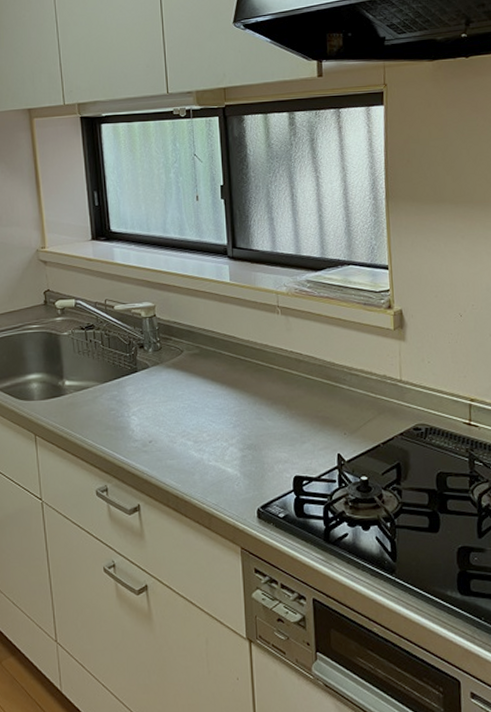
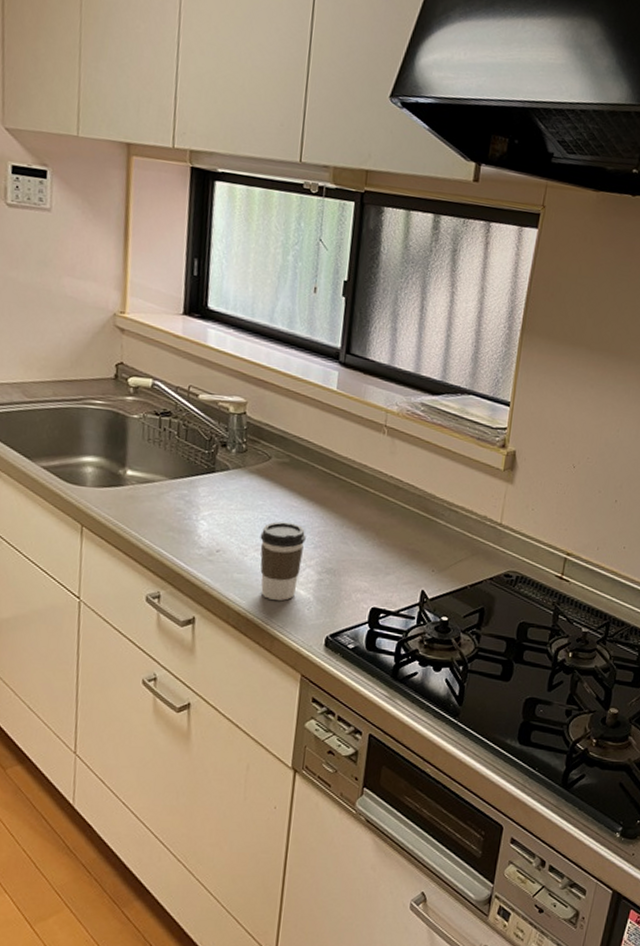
coffee cup: none [184,407,225,480] -> present [260,522,306,601]

